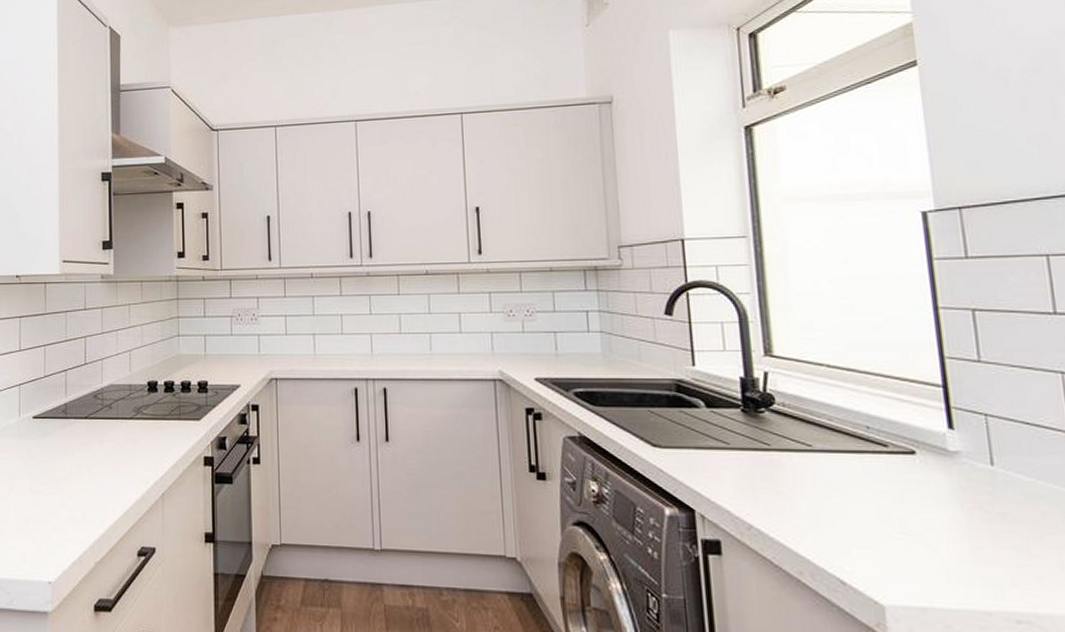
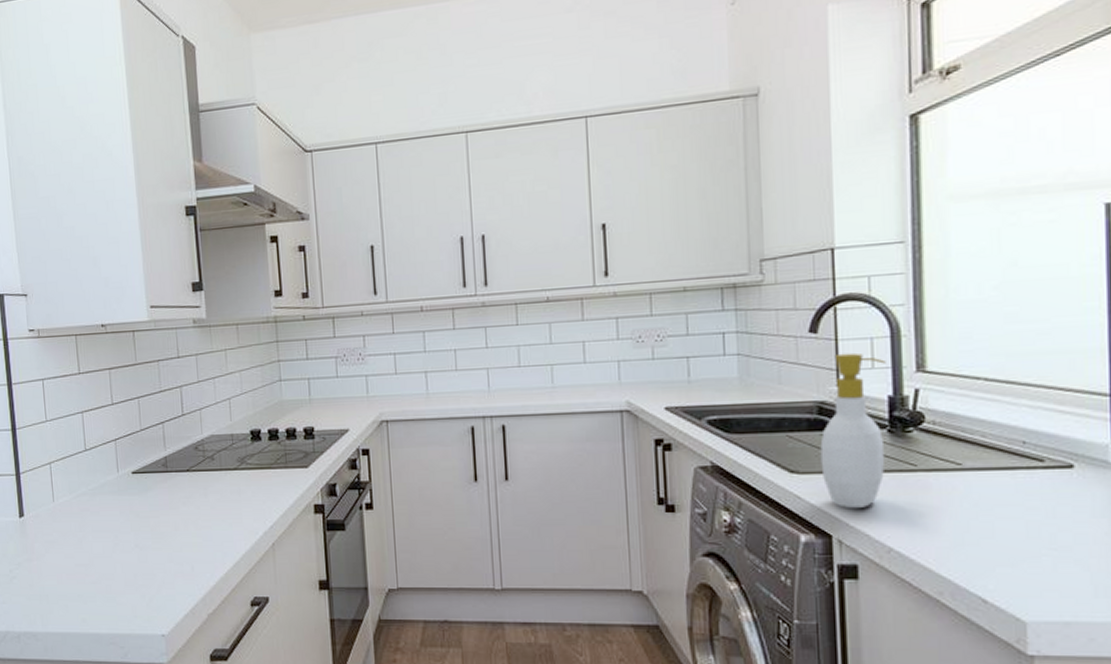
soap bottle: none [679,335,741,485] -> present [820,352,886,509]

